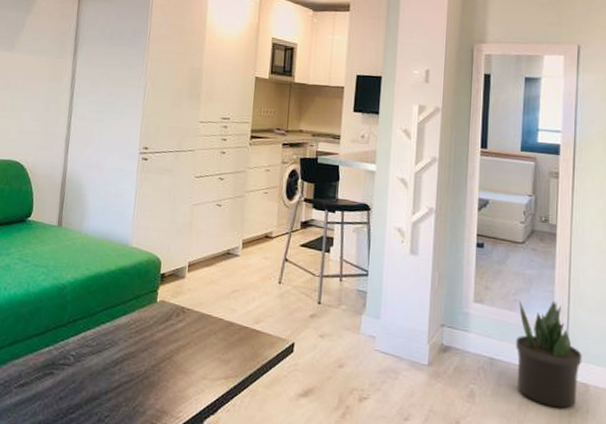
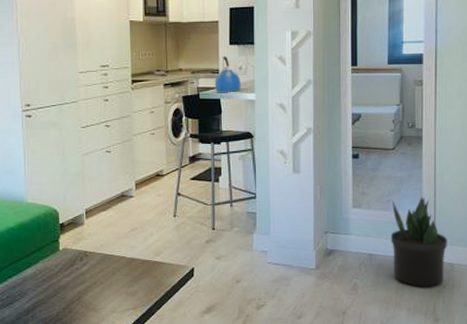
kettle: none [334,122,363,161] -> present [214,56,242,93]

